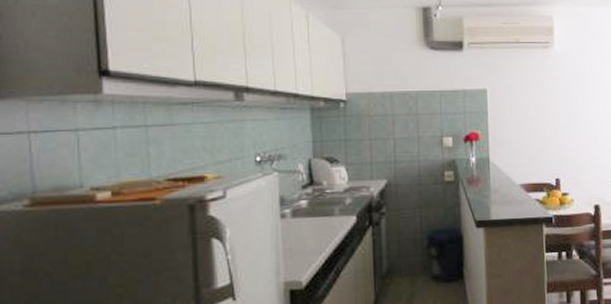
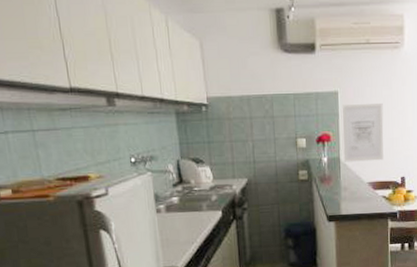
wall art: none [492,101,536,163] -> present [343,102,384,162]

